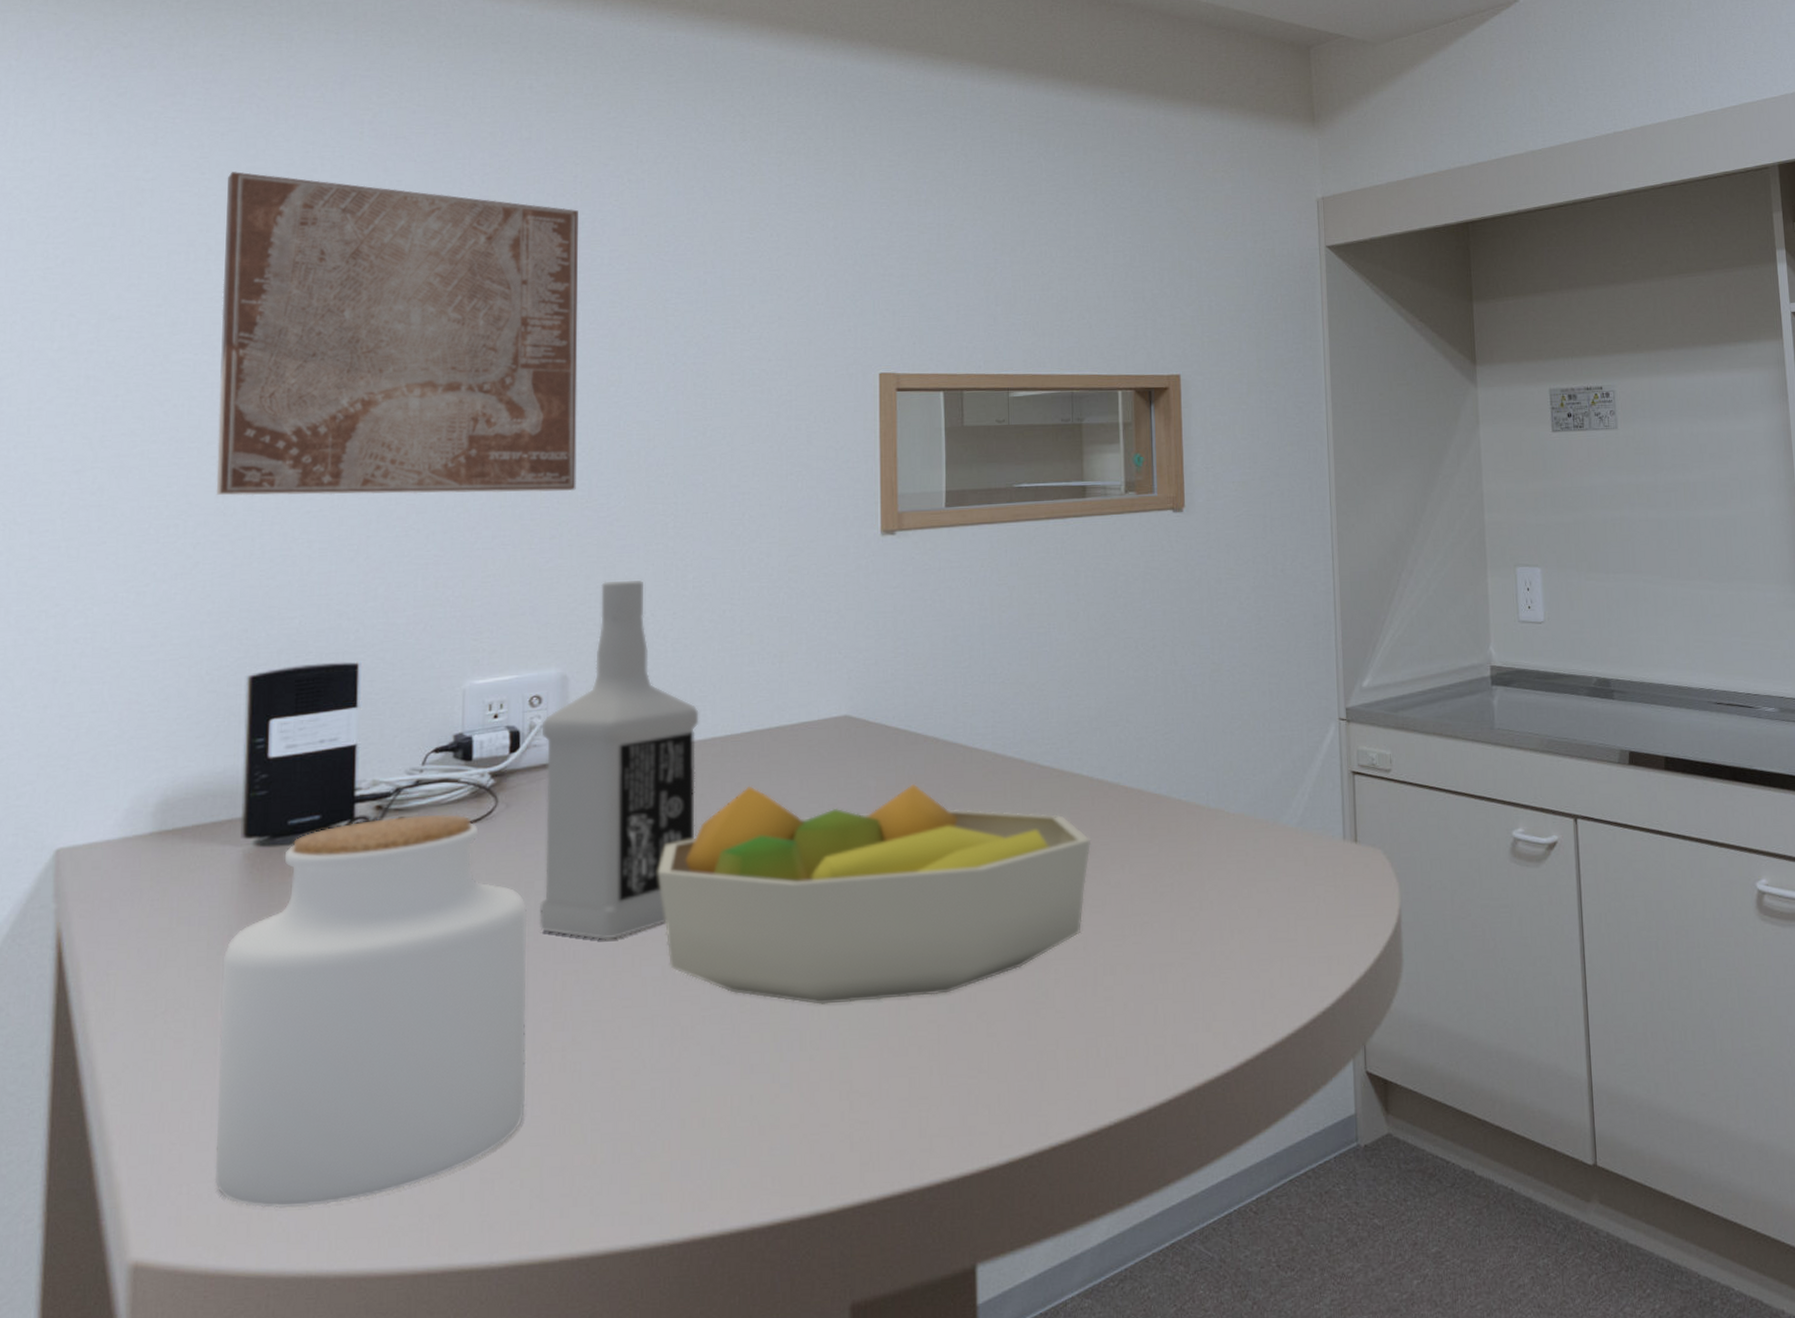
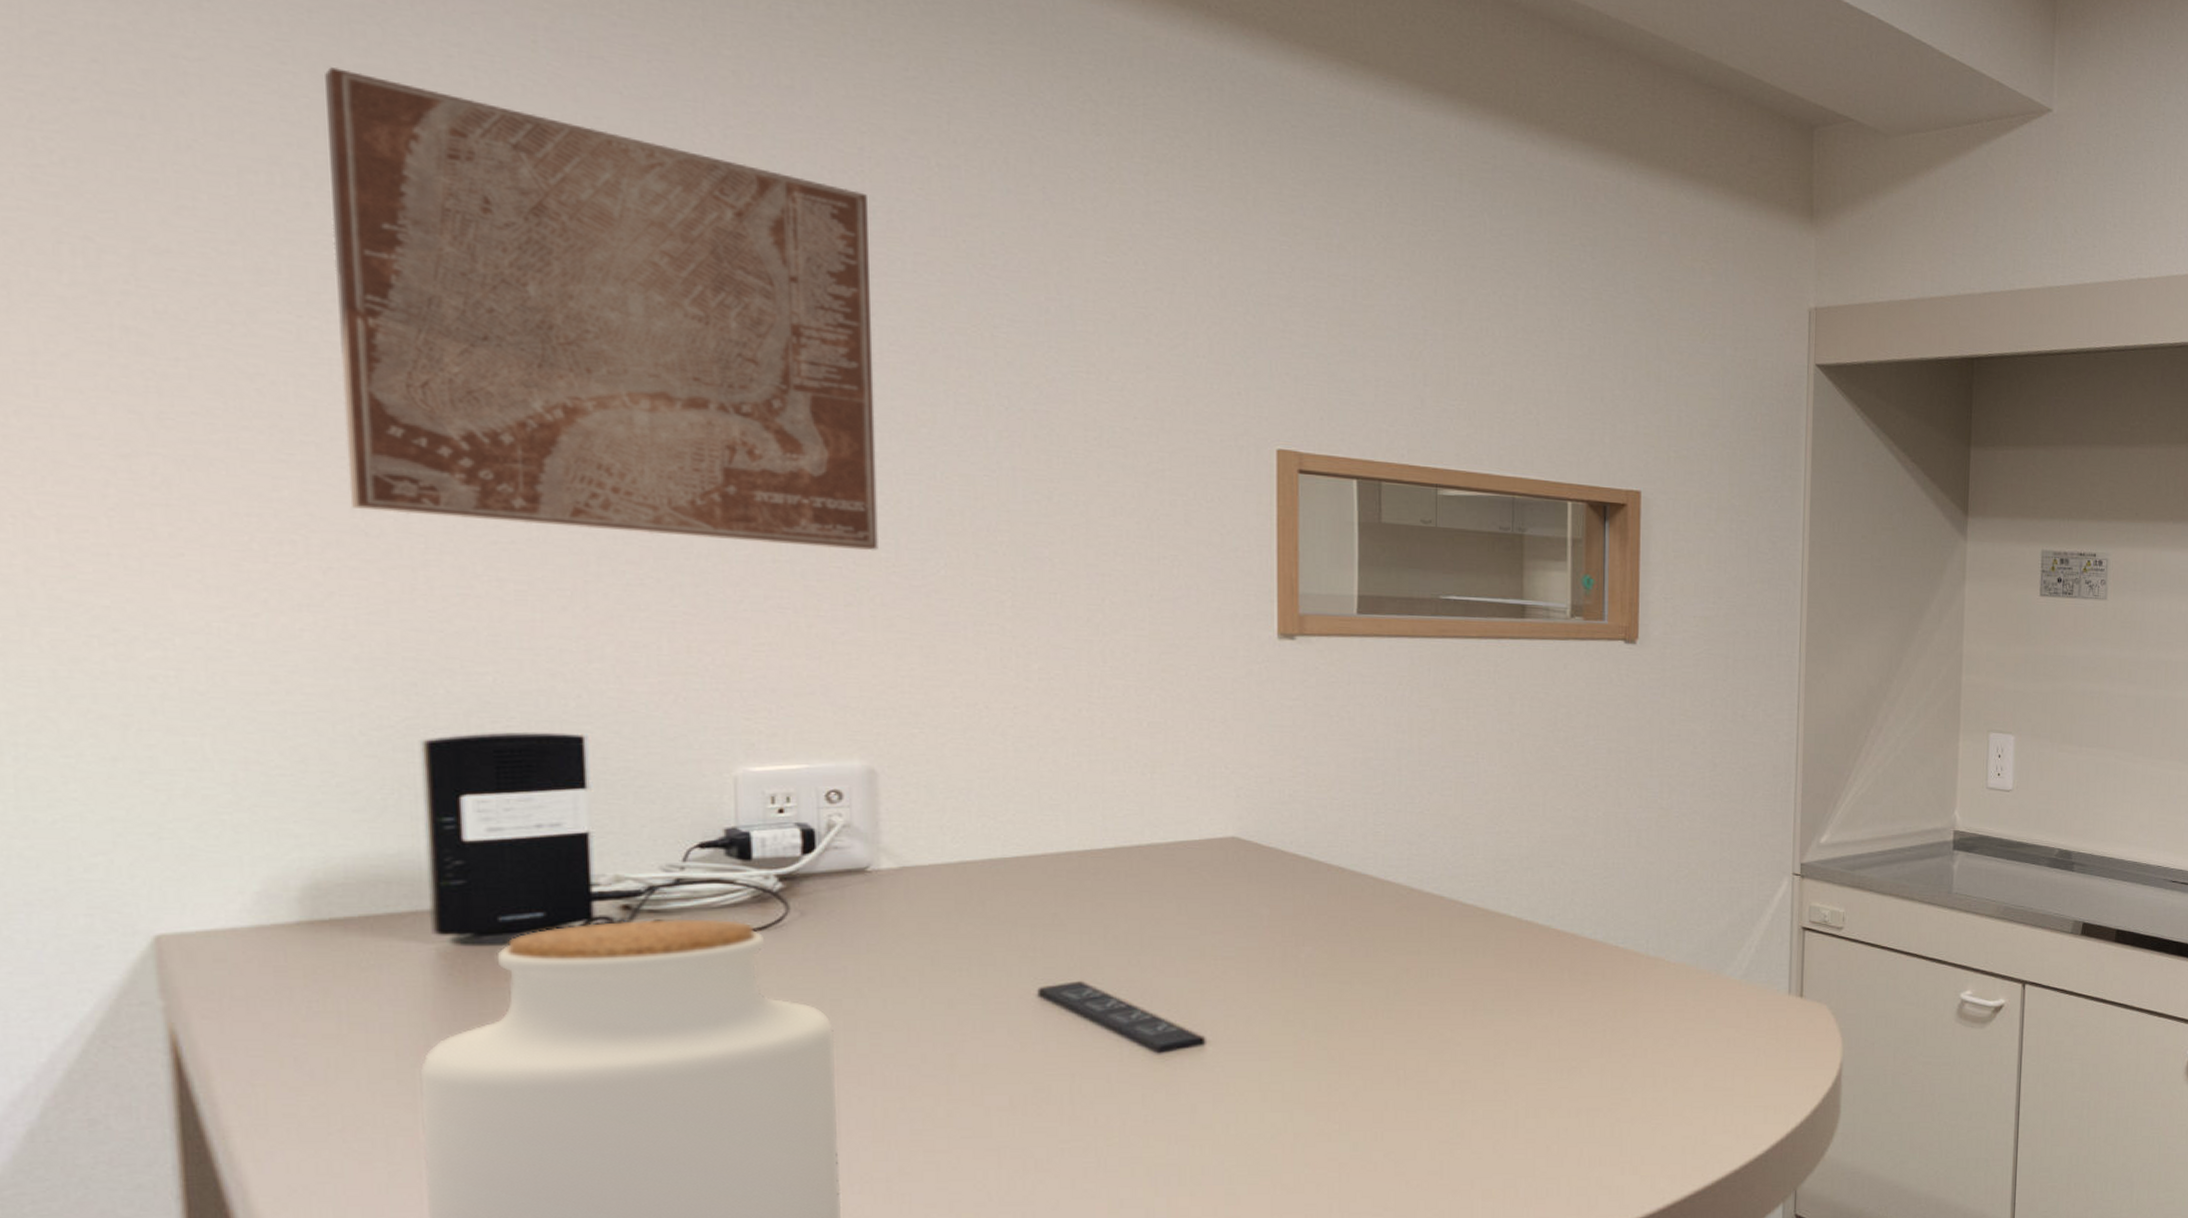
vodka: present [540,579,699,940] -> none [844,662,1050,1065]
fruit bowl: present [657,784,1092,1005] -> none [1000,907,1518,1140]

